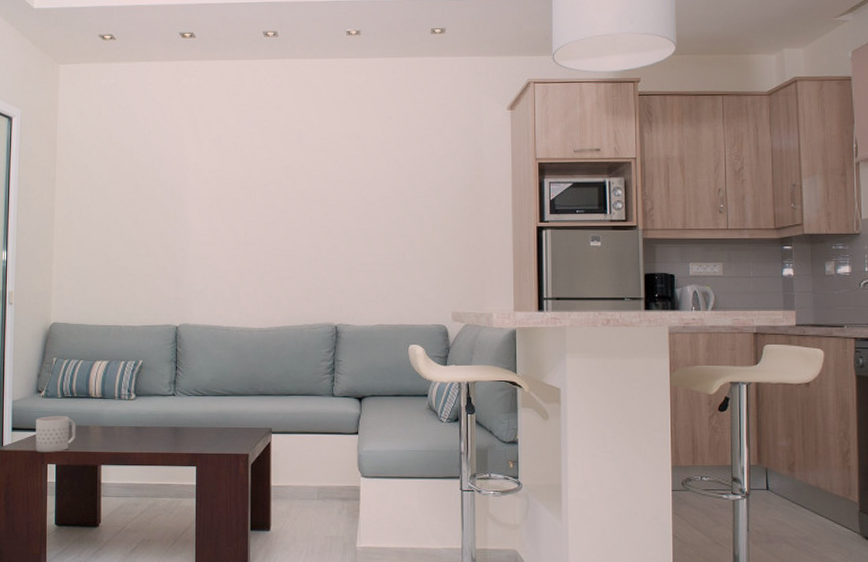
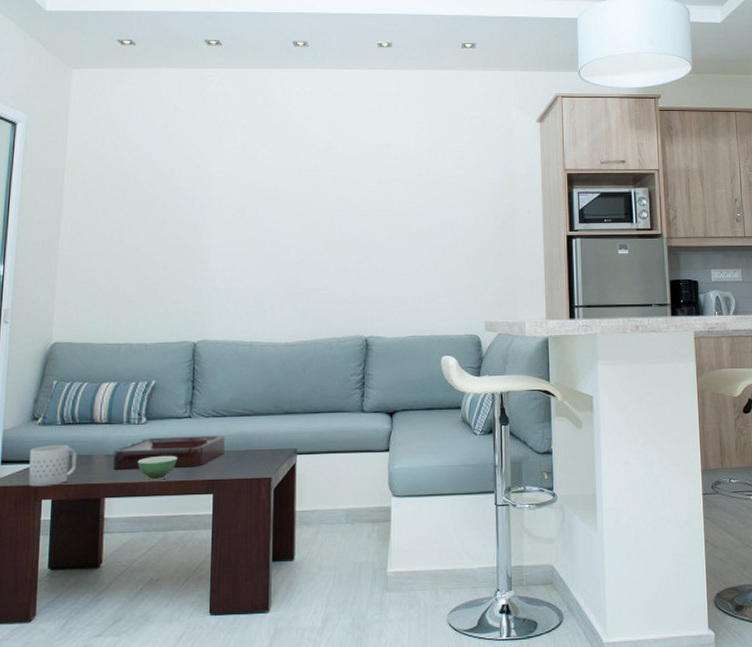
decorative tray: none [107,412,207,441] -> present [112,435,226,470]
bowl: none [128,429,164,453] -> present [137,455,178,482]

